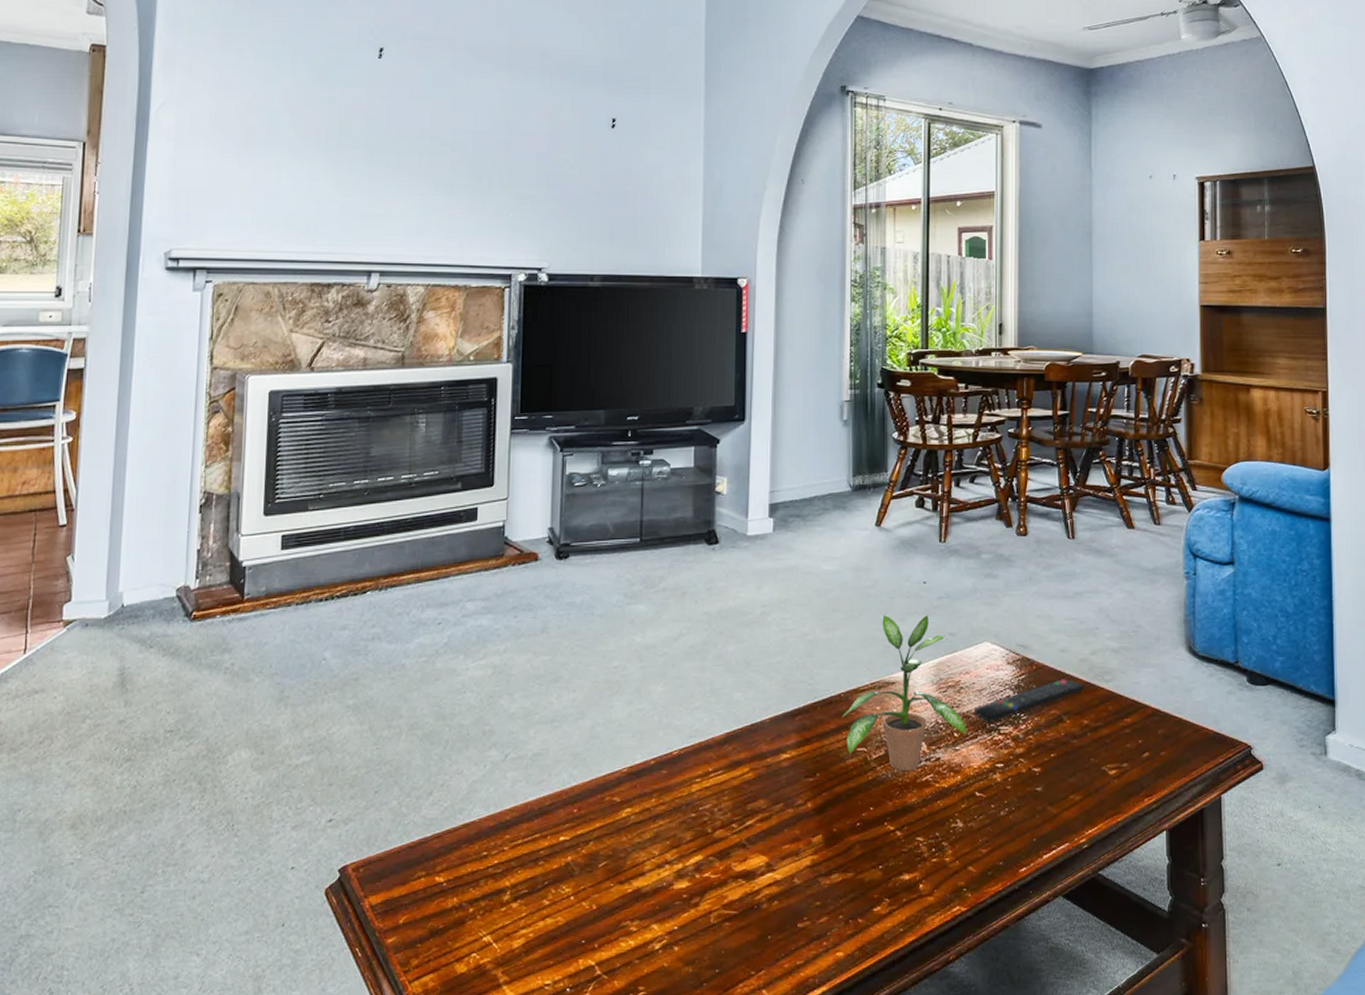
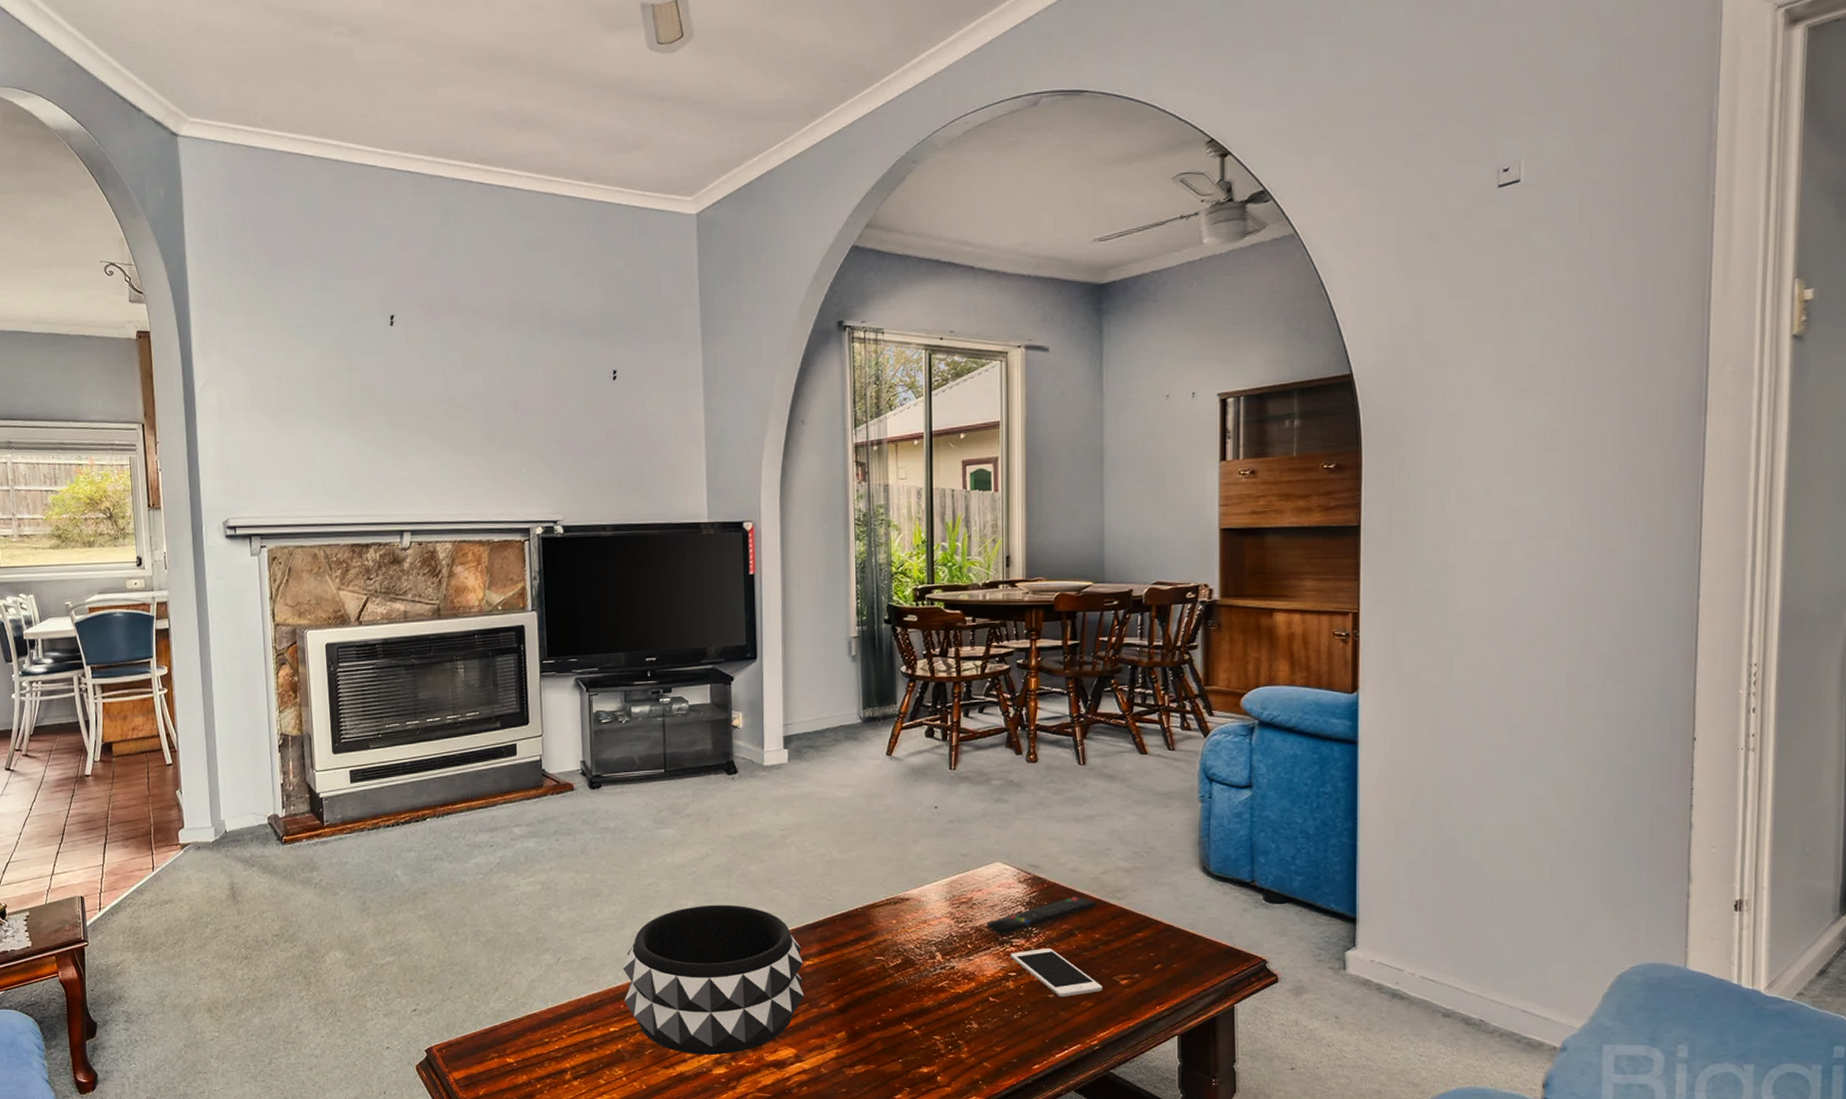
decorative bowl: none [578,690,780,866] -> present [623,904,805,1055]
potted plant: present [841,614,968,770] -> none [860,837,981,977]
cell phone: none [997,736,1091,790] -> present [1010,949,1102,997]

